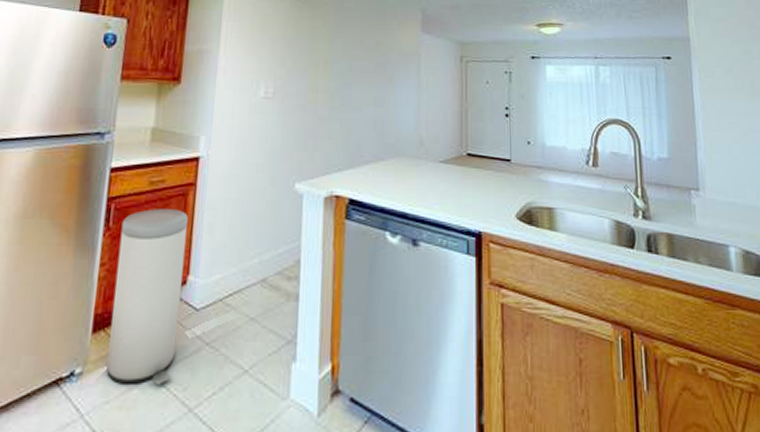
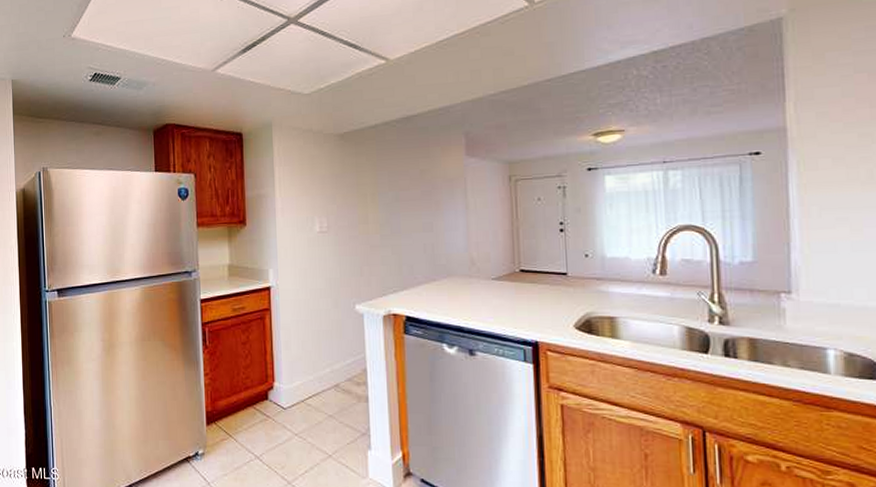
pedal bin: present [105,209,188,384] -> none [216,330,272,463]

